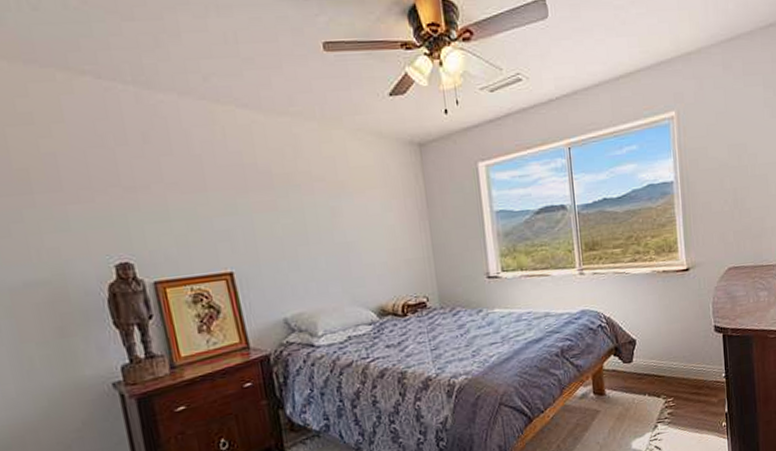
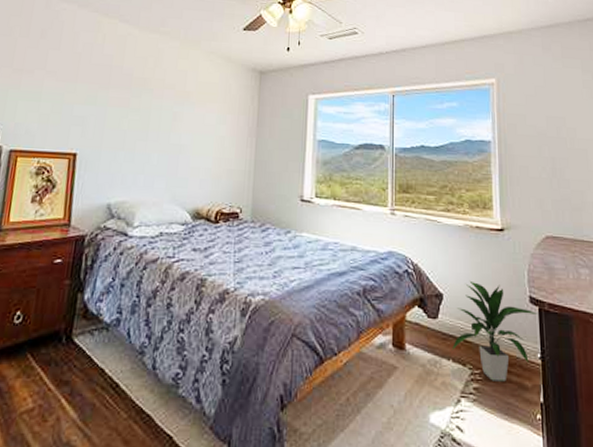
indoor plant: none [646,321,722,405] -> present [451,280,537,382]

